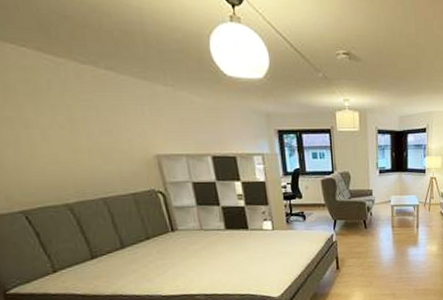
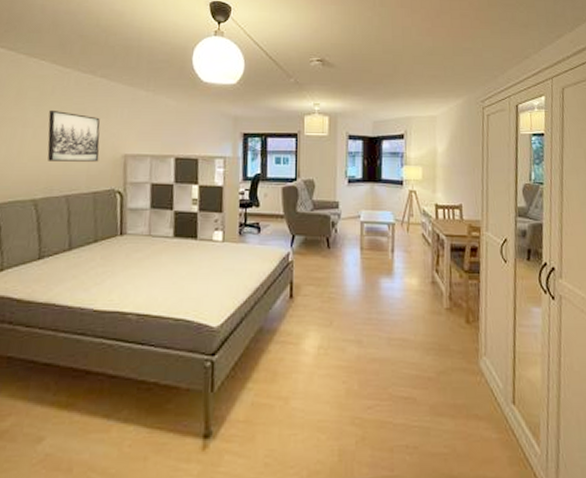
wall art: none [53,107,129,165] -> present [47,109,100,162]

